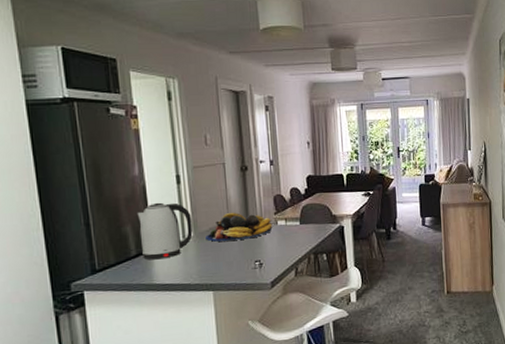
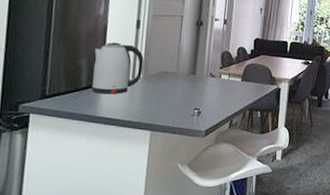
fruit bowl: present [205,212,273,242] -> none [153,60,216,87]

